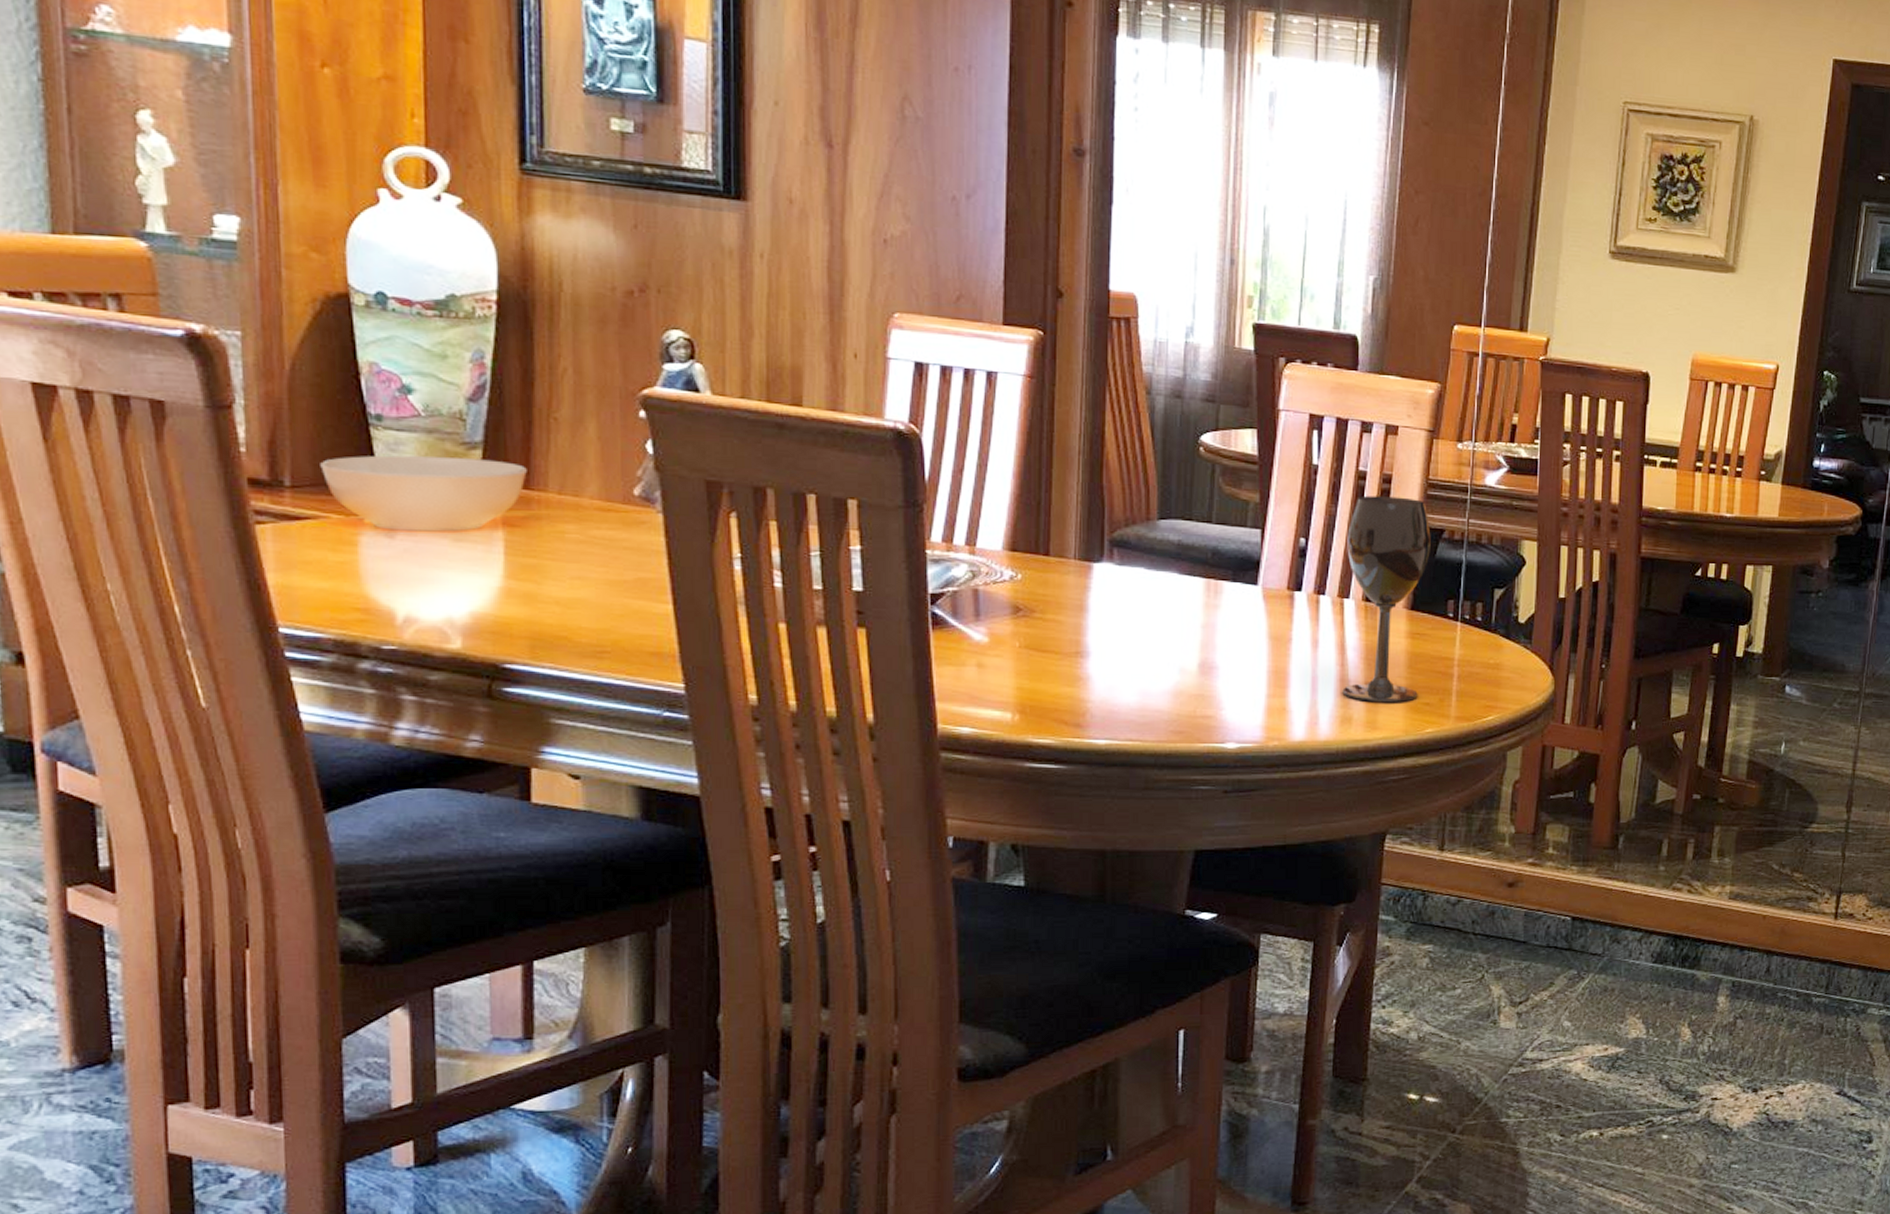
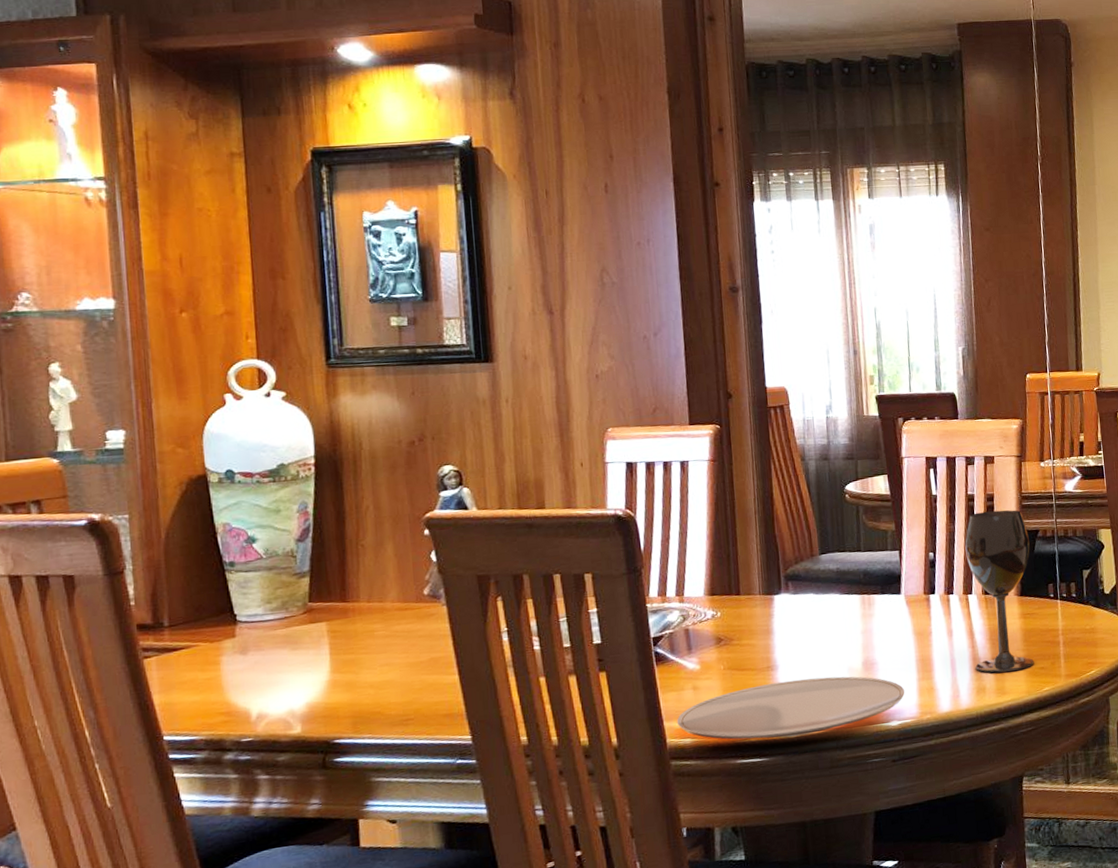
bowl: present [320,455,527,532] -> none [190,583,344,649]
plate: none [952,673,1250,743] -> present [676,676,905,740]

